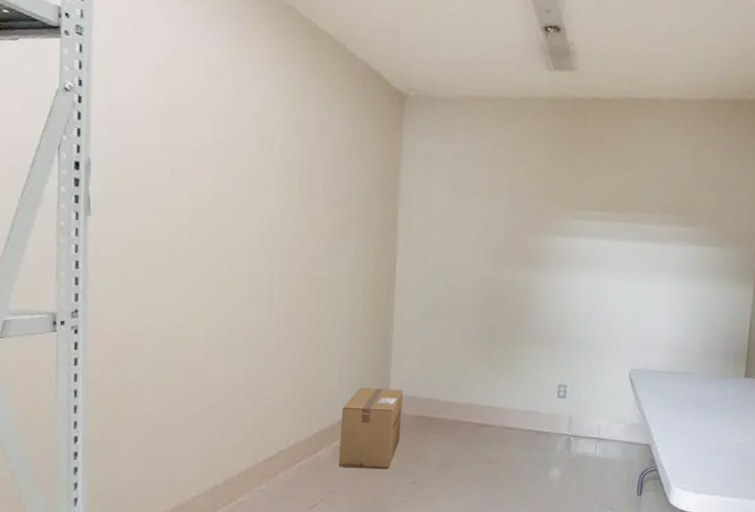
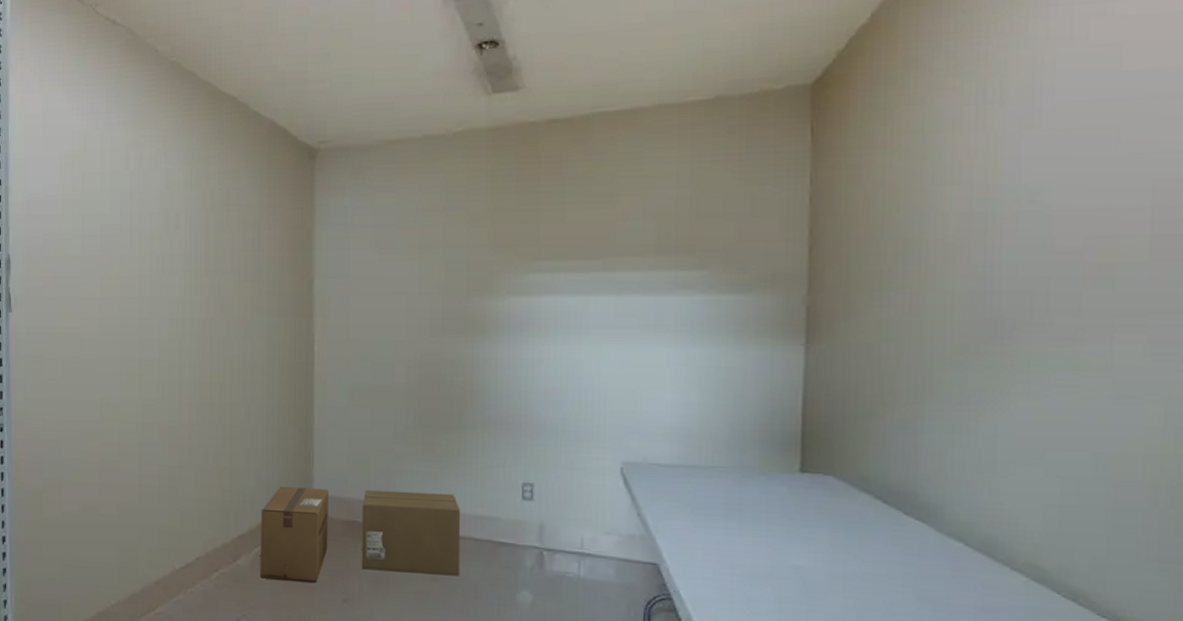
box: none [428,390,510,459] -> present [361,489,460,576]

